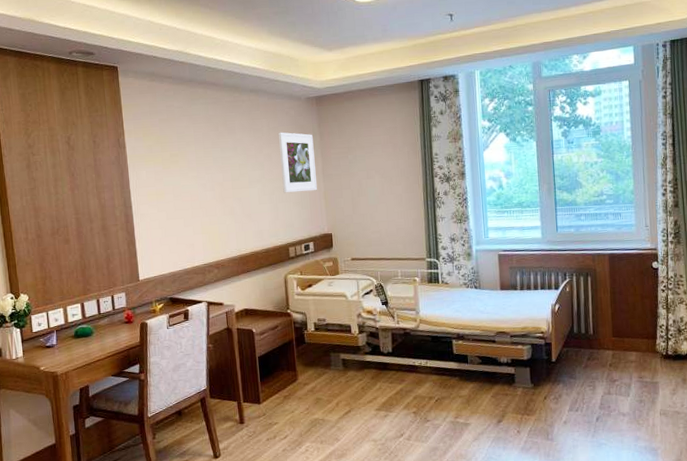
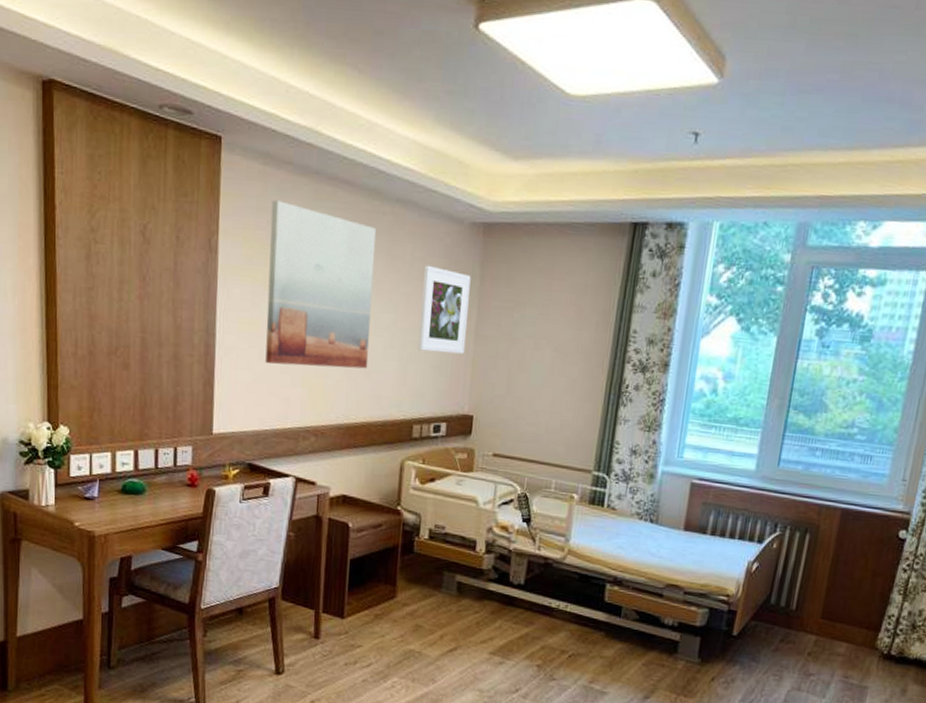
wall art: none [160,104,249,221] -> present [265,200,377,369]

